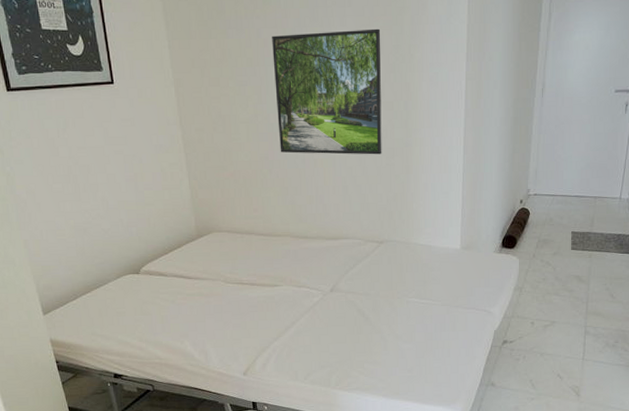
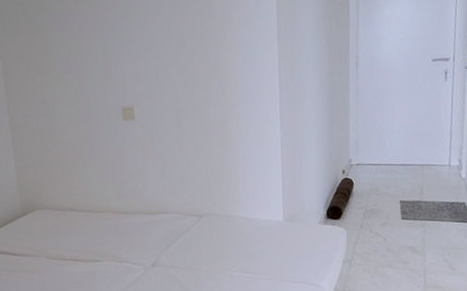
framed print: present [272,28,382,155] -> none [92,15,199,133]

